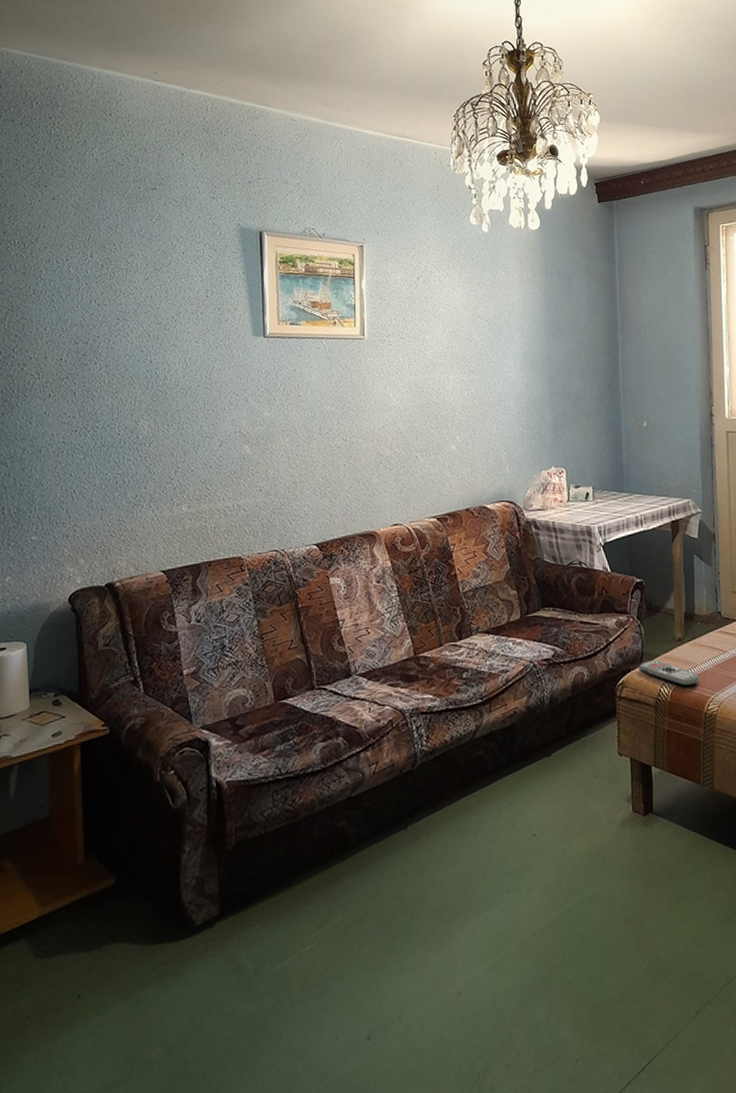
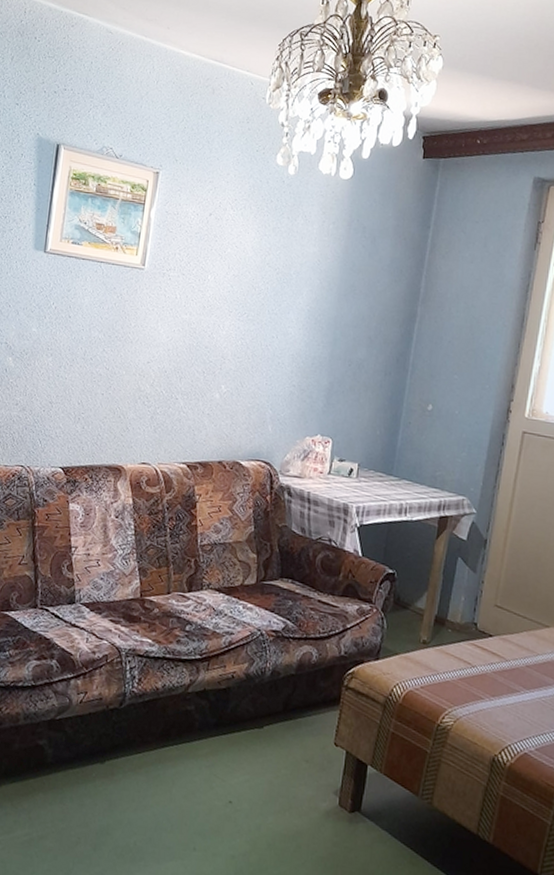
remote control: present [638,660,699,686] -> none [372,656,438,693]

